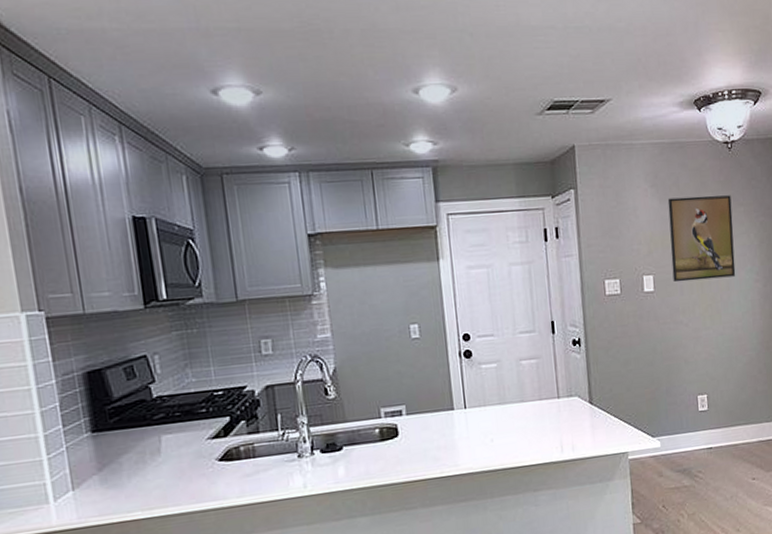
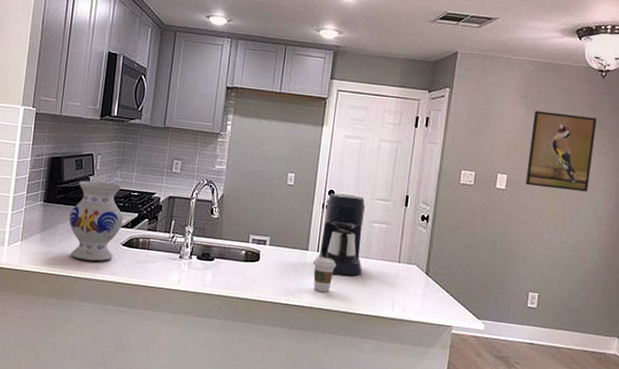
vase: none [133,386,212,493] -> present [69,180,124,262]
coffee cup: none [461,412,490,453] -> present [312,256,336,292]
coffee maker: none [462,334,521,429] -> present [318,193,366,276]

